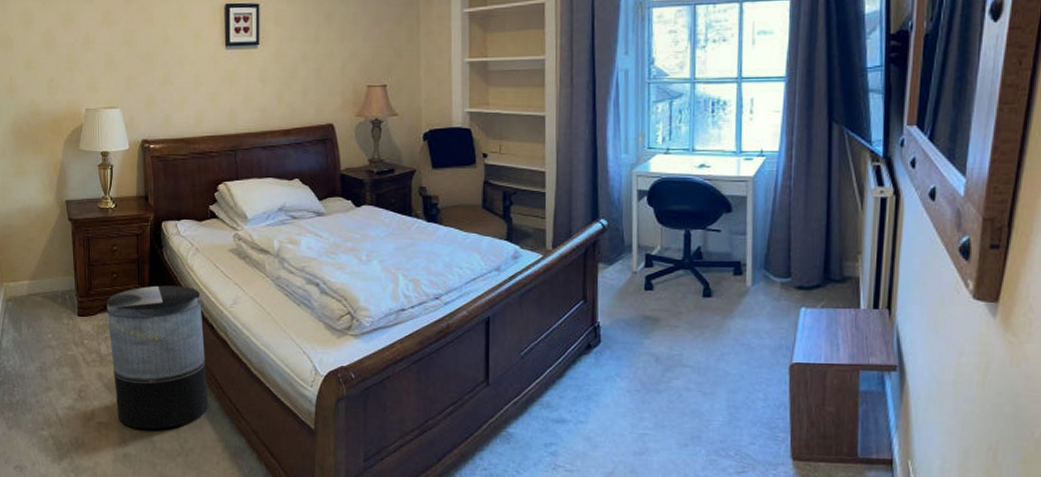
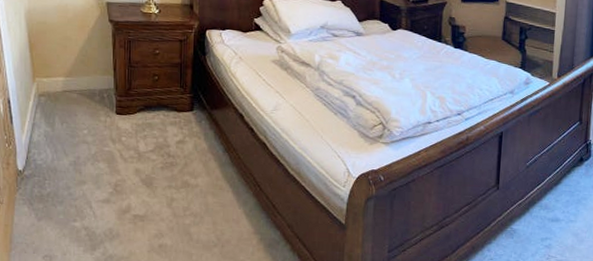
trash can: present [107,285,209,430] -> none [147,89,246,223]

